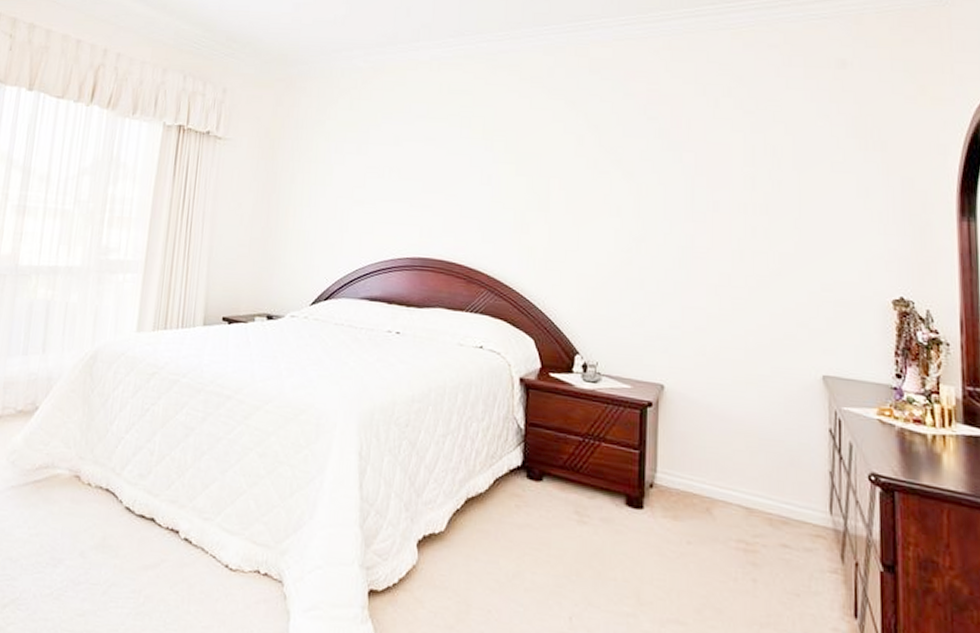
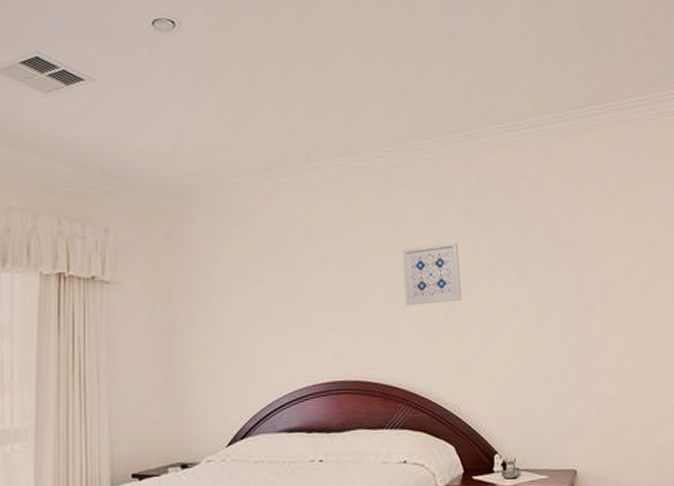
wall art: none [500,133,561,194] -> present [402,242,462,306]

